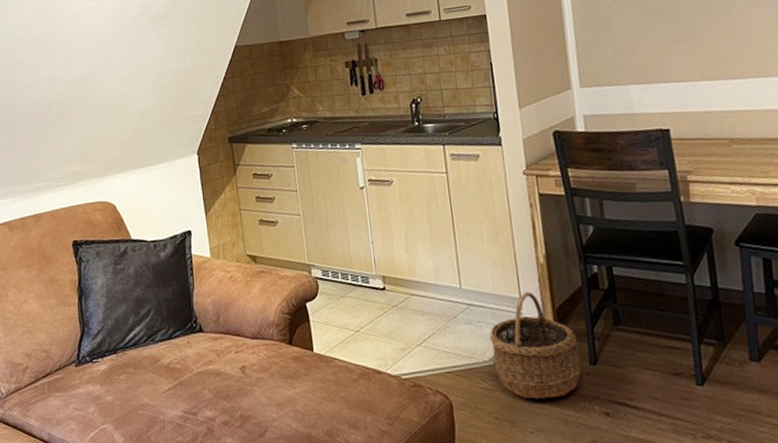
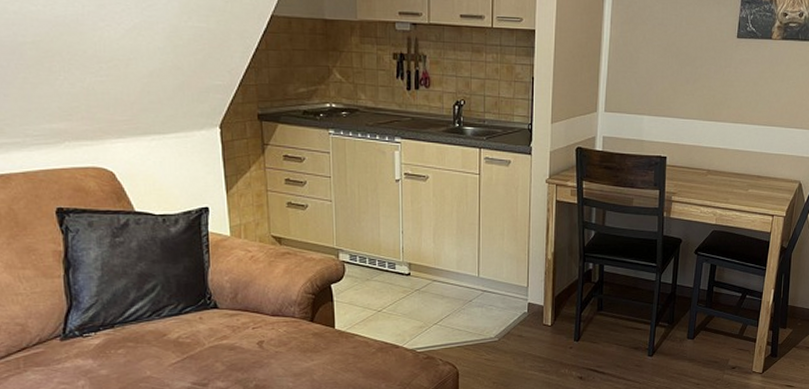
wicker basket: present [489,291,581,399] -> none [497,282,567,368]

